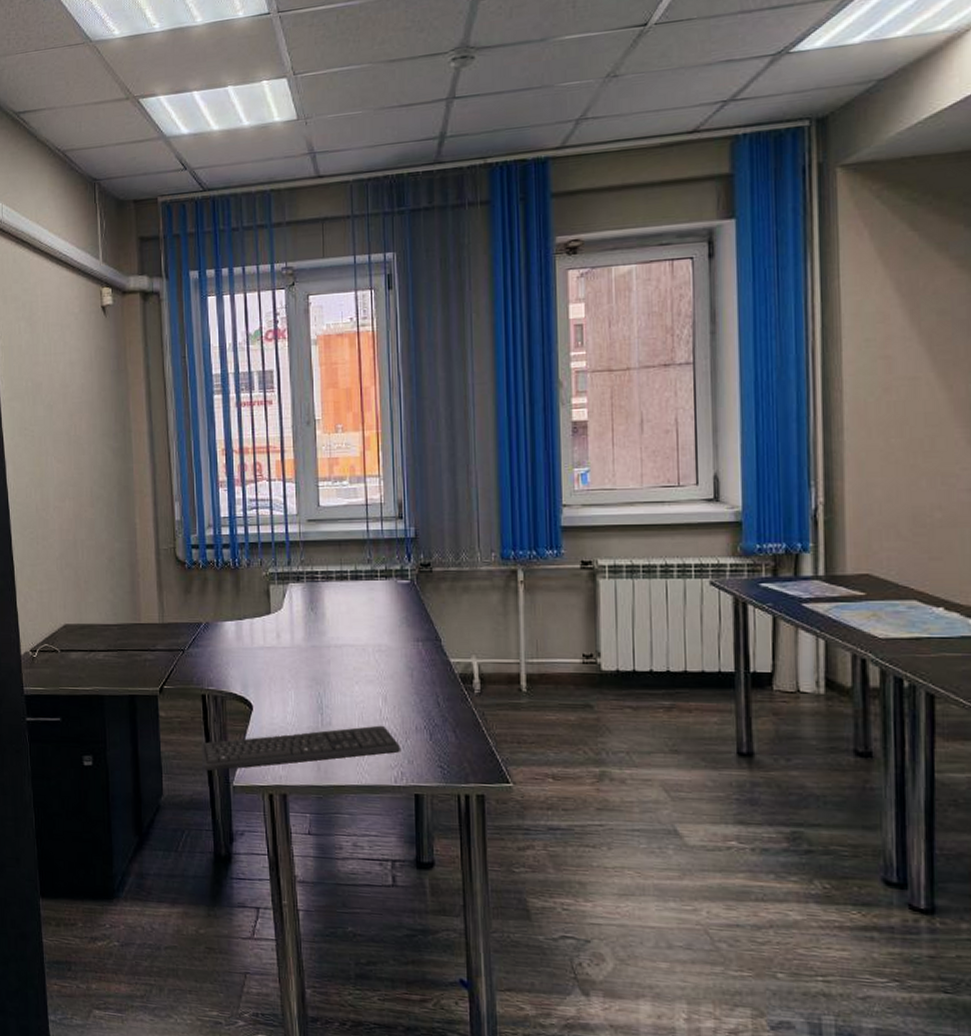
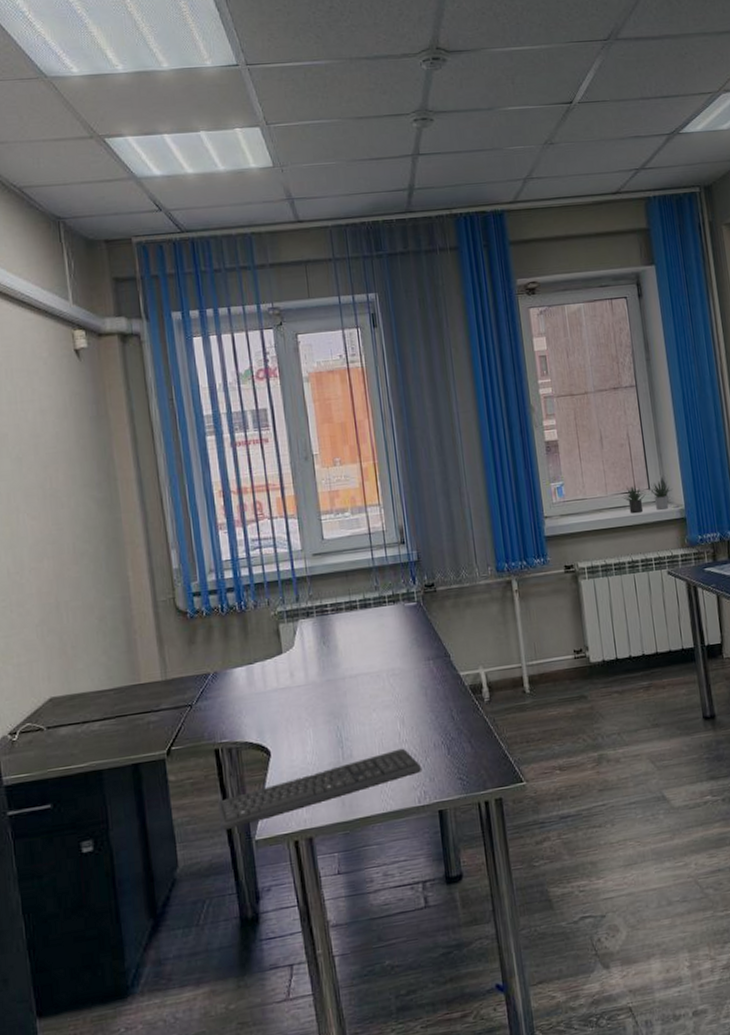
succulent plant: none [661,475,729,512] -> present [622,480,673,514]

